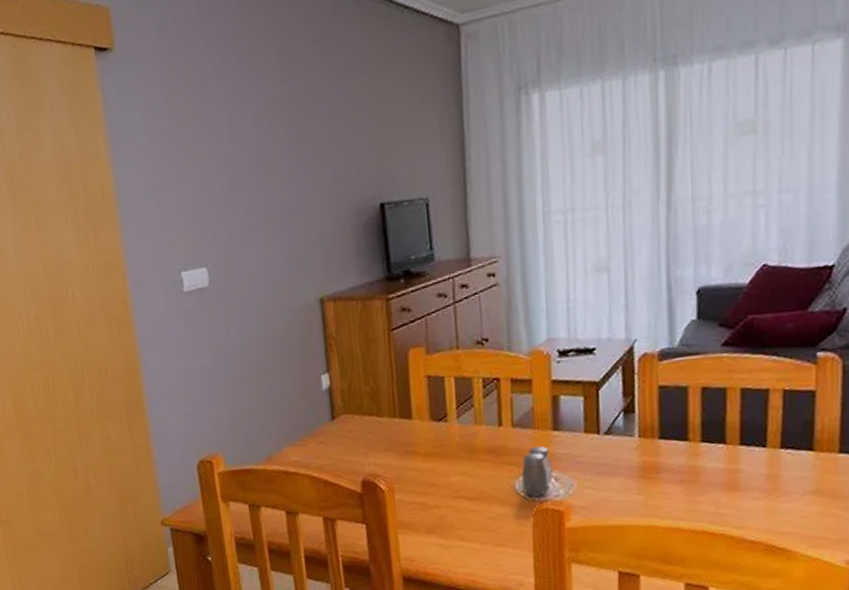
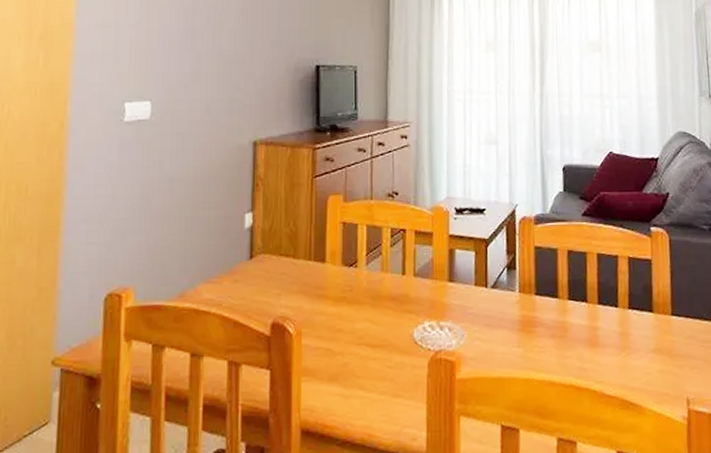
salt and pepper shaker: present [522,446,553,497] -> none [420,296,448,346]

